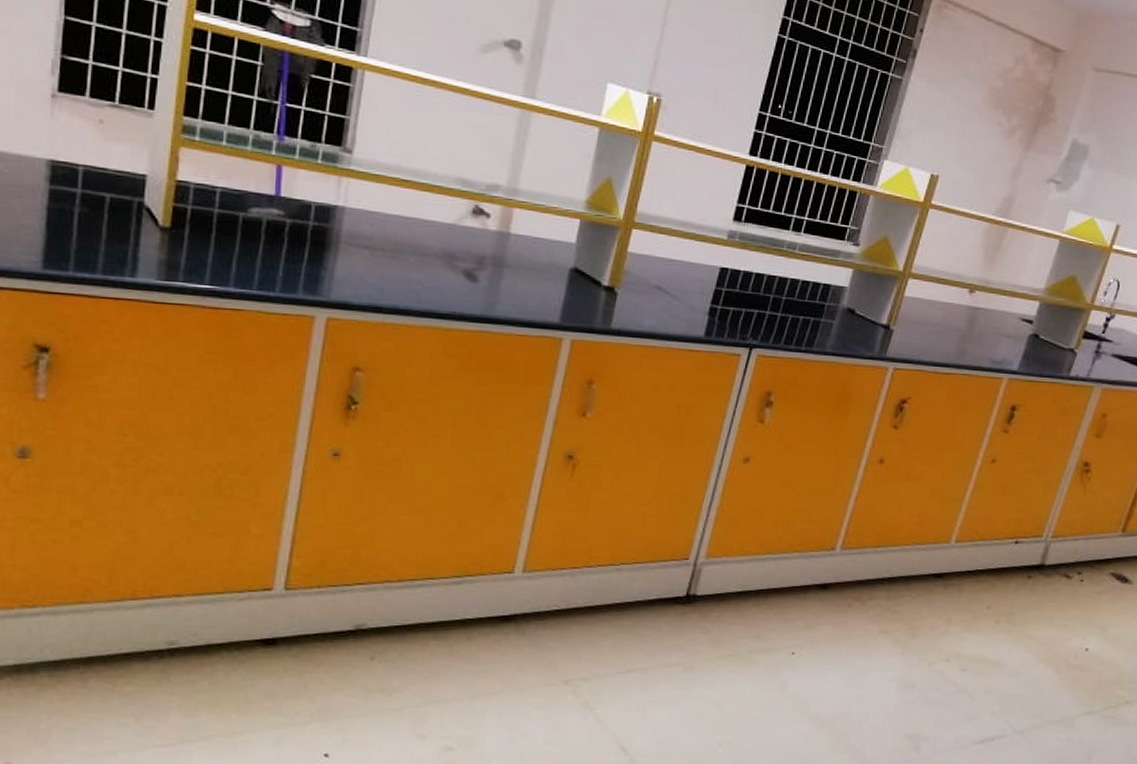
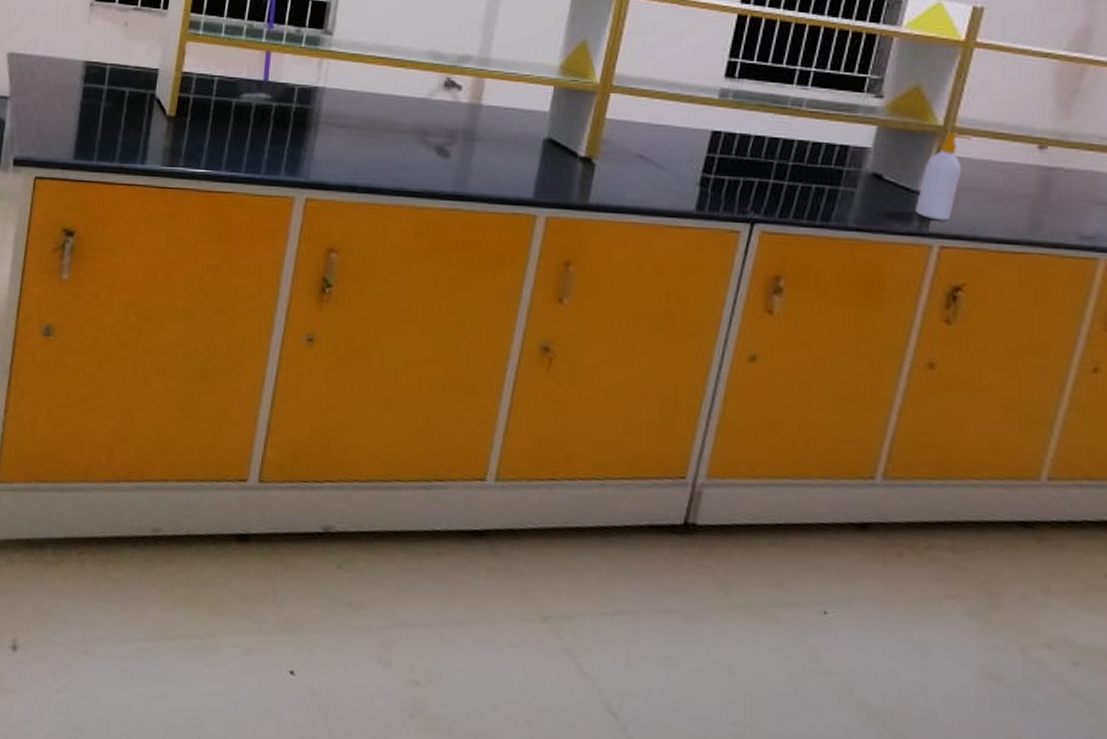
soap bottle: none [878,276,923,348] -> present [916,131,973,221]

